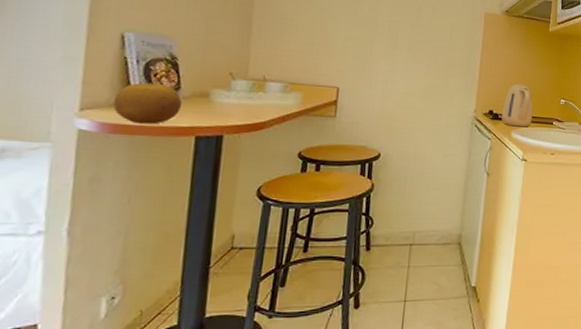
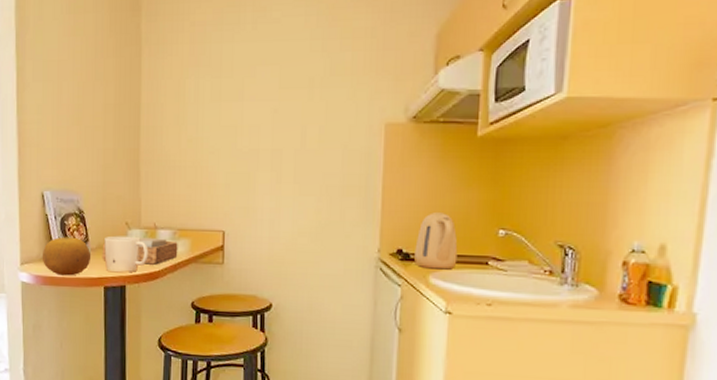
napkin holder: none [196,89,289,116] -> present [102,238,178,265]
mug: none [198,85,255,123] -> present [104,235,149,273]

